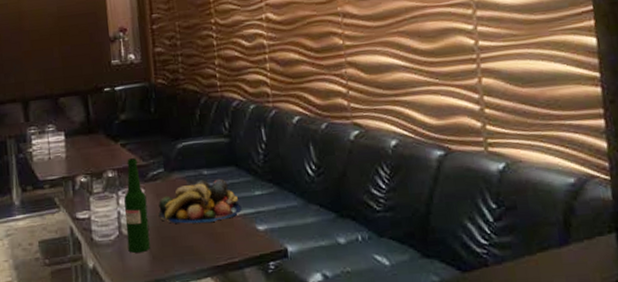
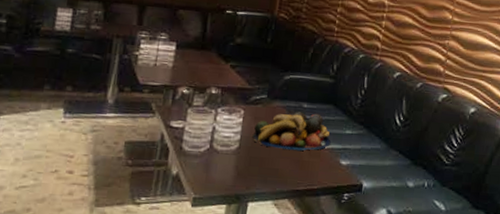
beer bottle: present [123,158,150,253] -> none [215,80,245,168]

